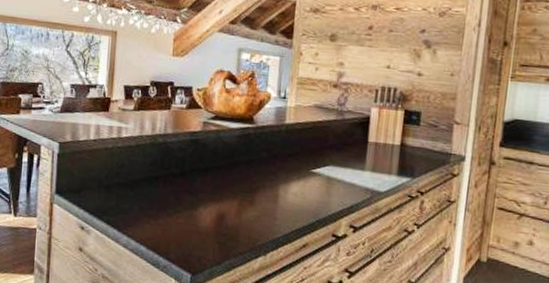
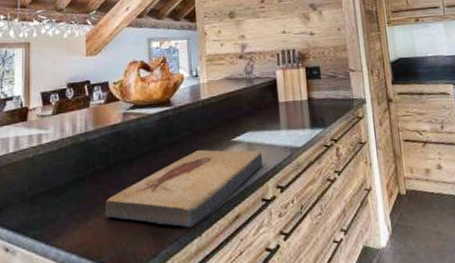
fish fossil: none [175,173,341,246] -> present [104,149,263,228]

